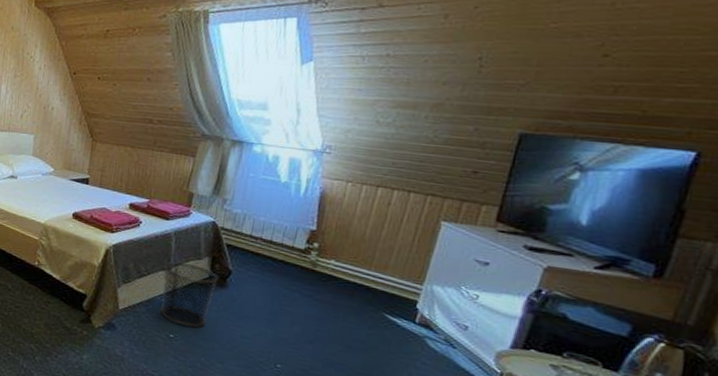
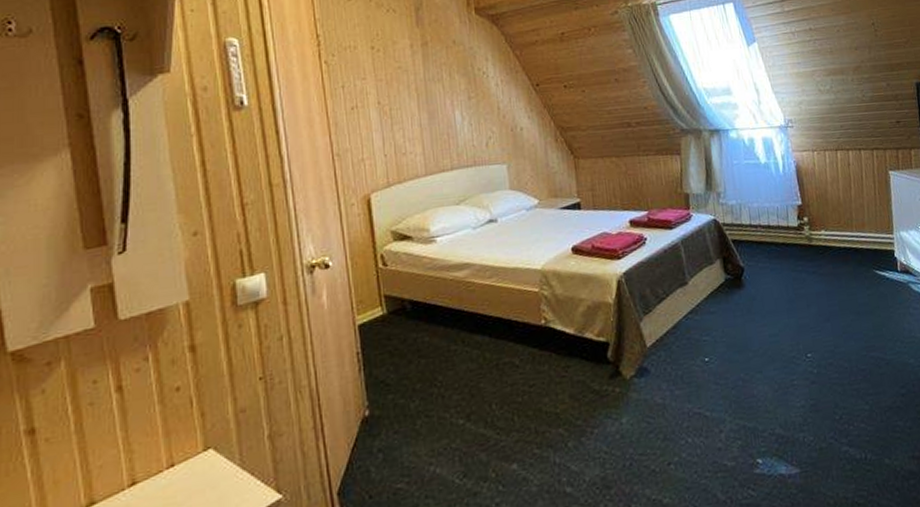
waste bin: present [160,262,220,328] -> none [680,270,735,344]

